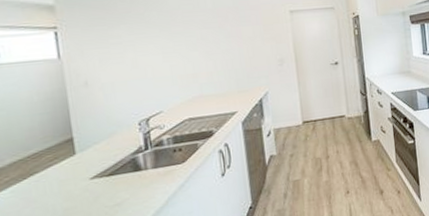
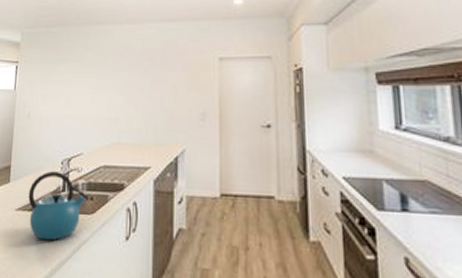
kettle: none [103,132,177,199] -> present [28,171,89,241]

